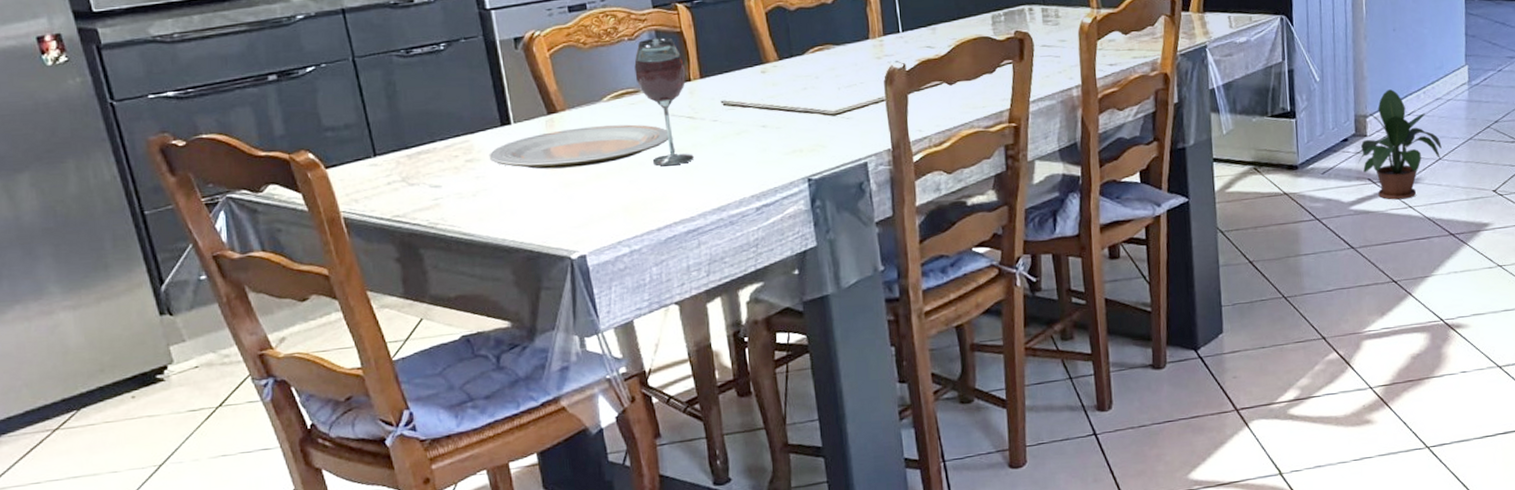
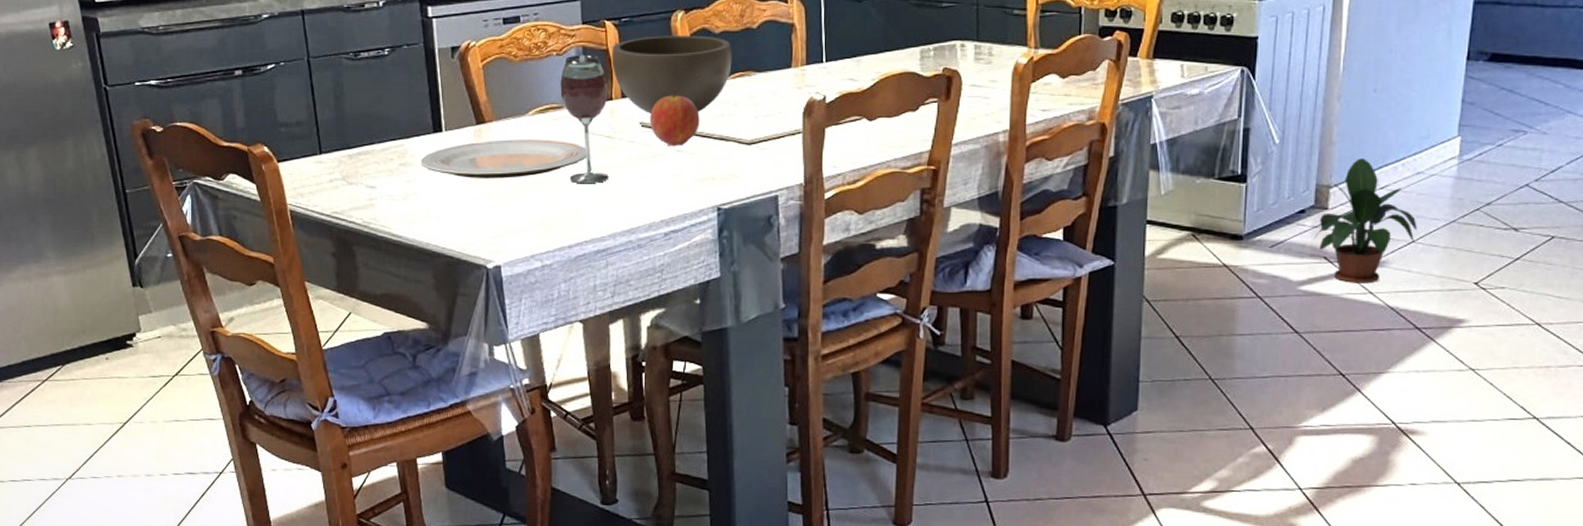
bowl: none [686,13,810,92] -> present [611,35,732,114]
fruit: none [731,66,783,123] -> present [649,88,700,147]

